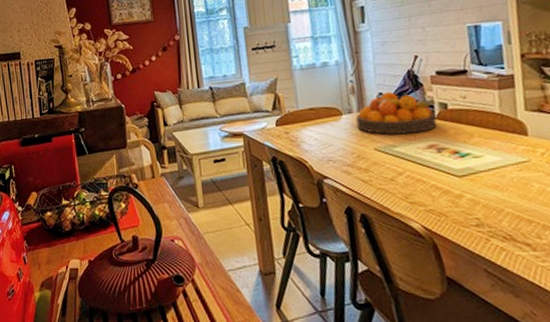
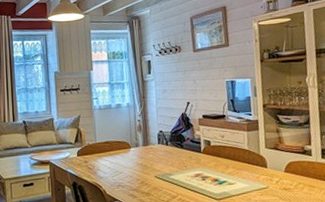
fruit bowl: present [355,92,437,135] -> none [141,130,203,166]

